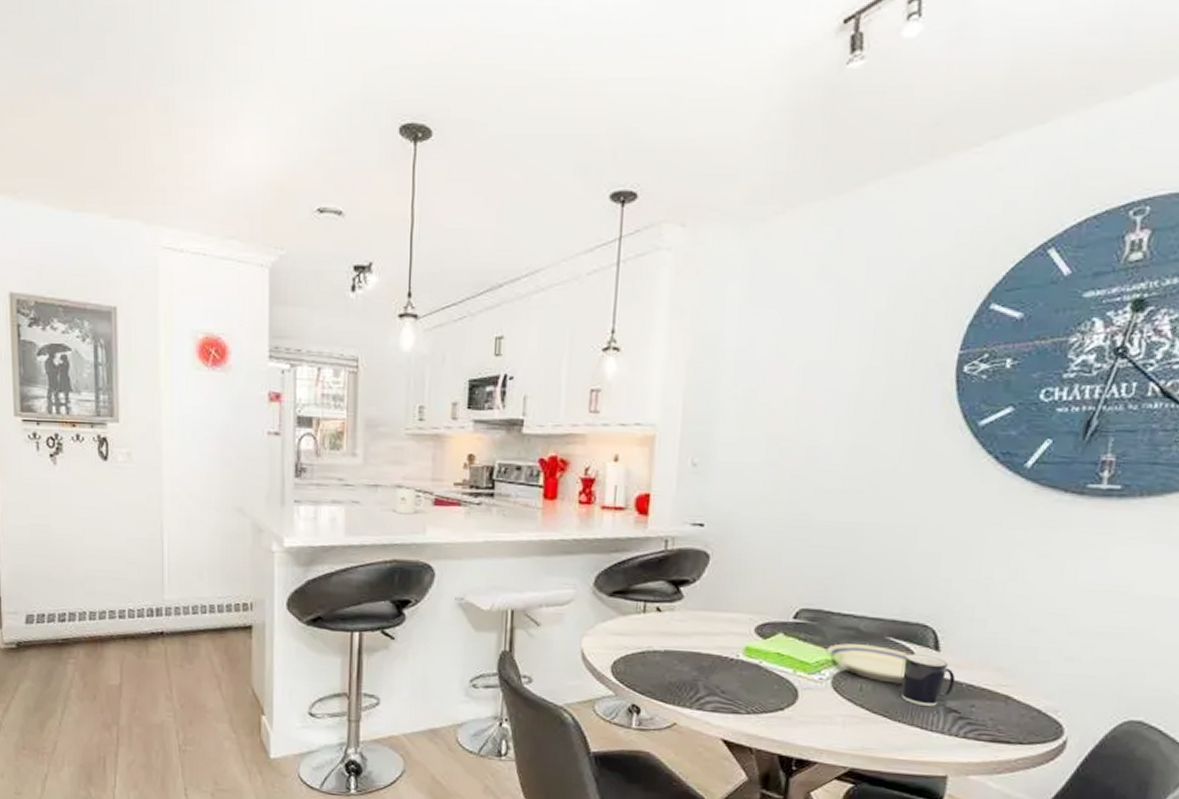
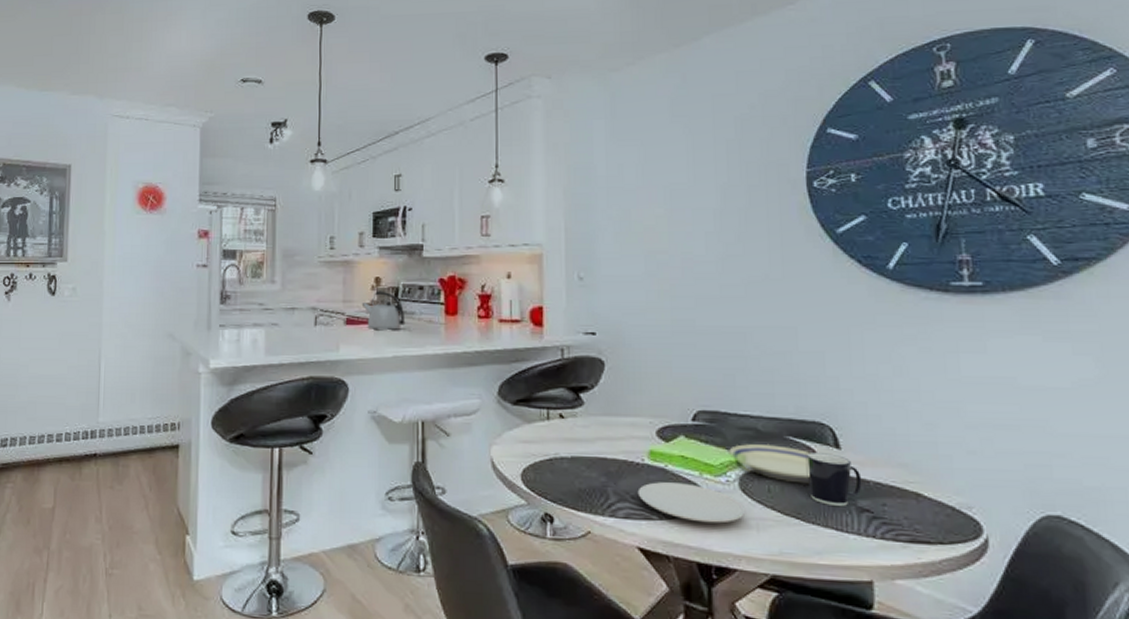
mug: present [394,487,424,515] -> none [310,309,337,334]
kettle: none [452,469,500,514] -> present [361,291,405,331]
plate: none [728,678,835,719] -> present [637,482,746,524]

